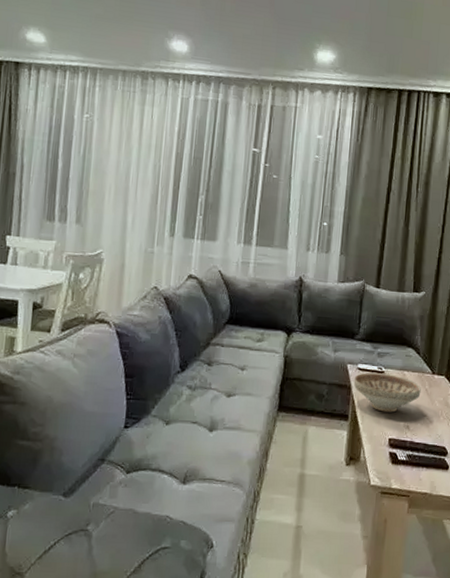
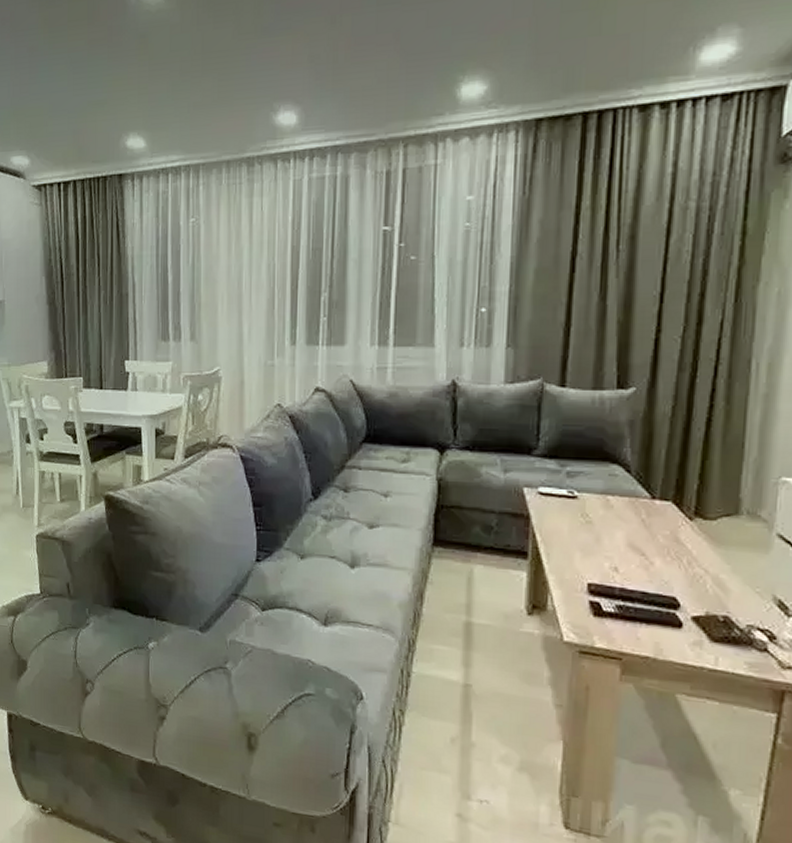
decorative bowl: present [353,373,421,413] -> none [533,498,635,550]

